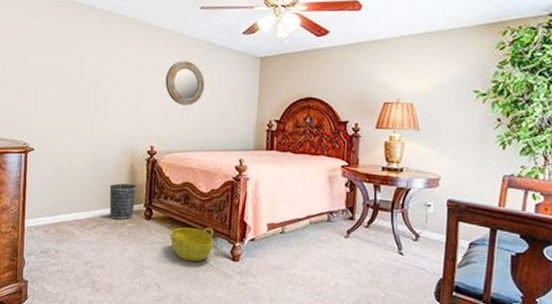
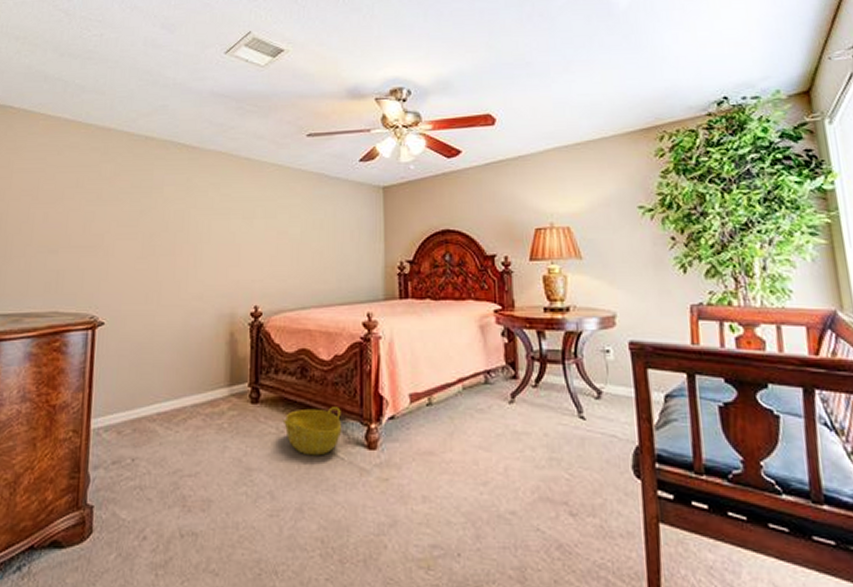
wastebasket: present [109,183,136,220] -> none [203,358,238,407]
home mirror: present [165,61,205,106] -> none [269,198,318,252]

